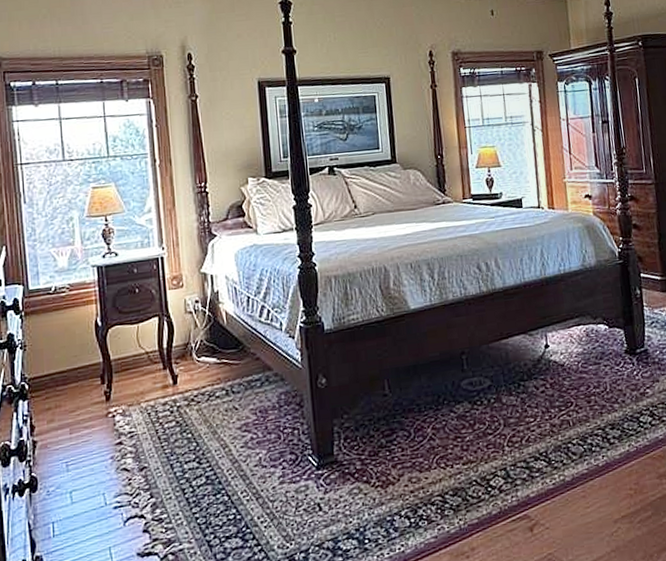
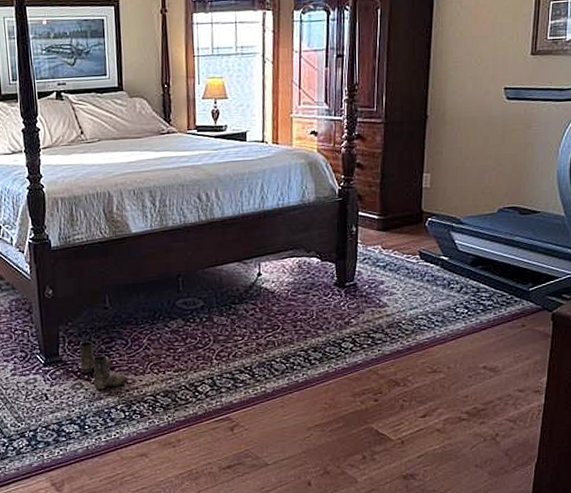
boots: none [356,435,412,493] -> present [79,340,128,390]

